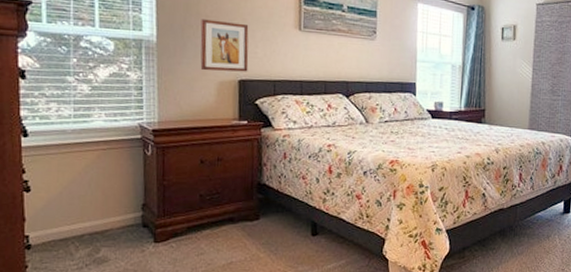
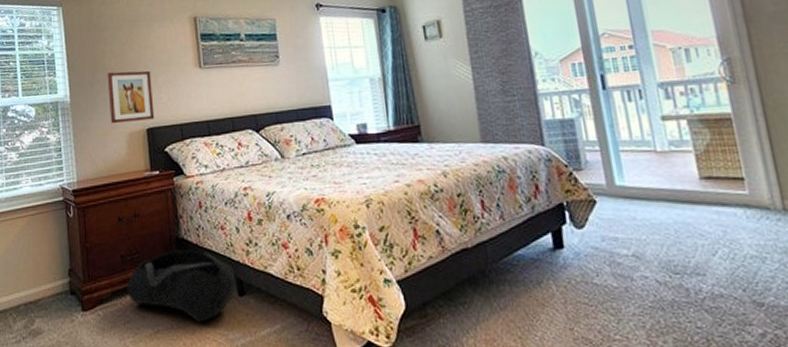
bag: none [203,193,311,257] -> present [126,249,236,323]

